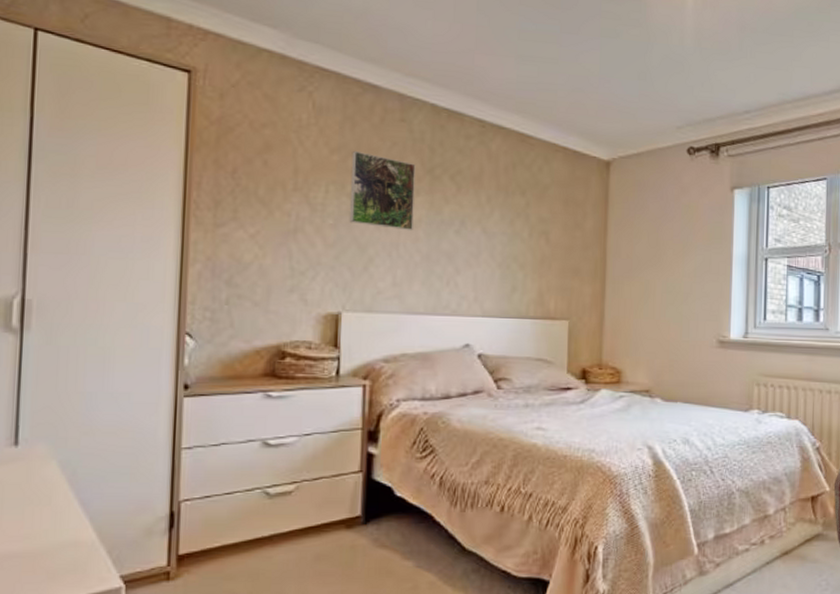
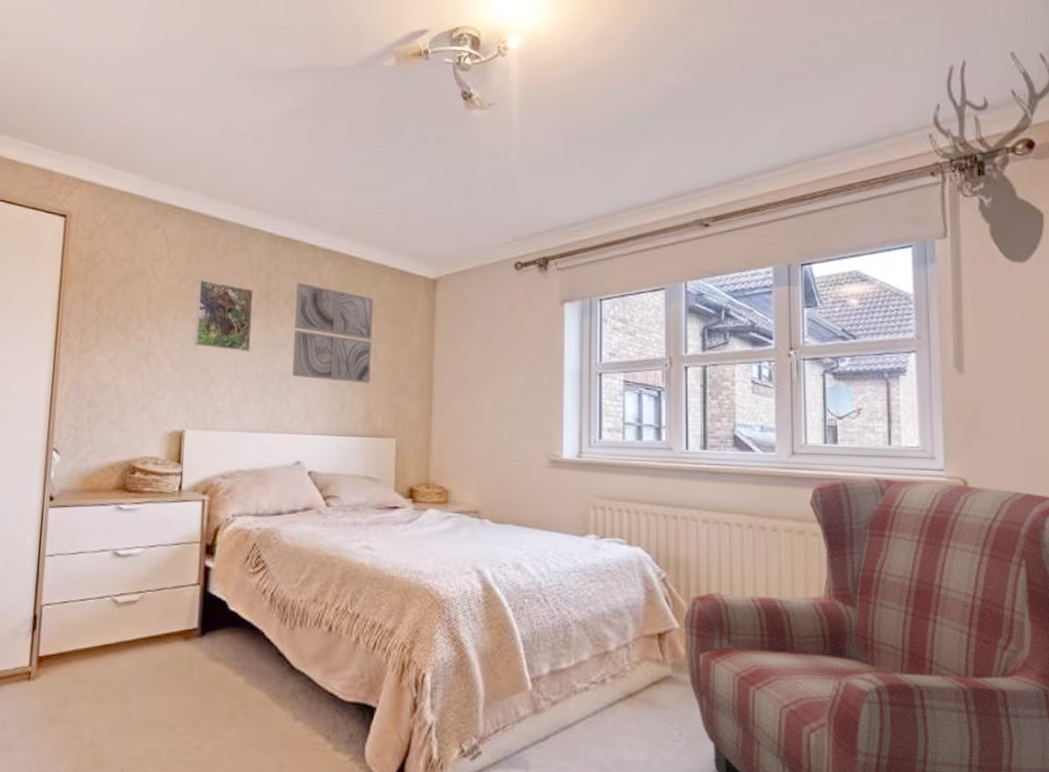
wall art: none [460,159,545,266] -> present [292,283,373,384]

